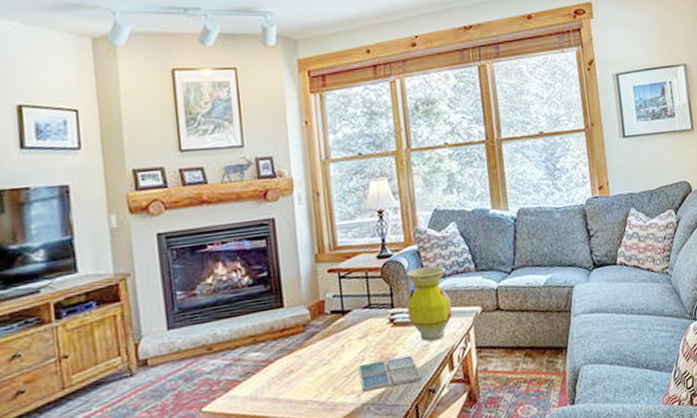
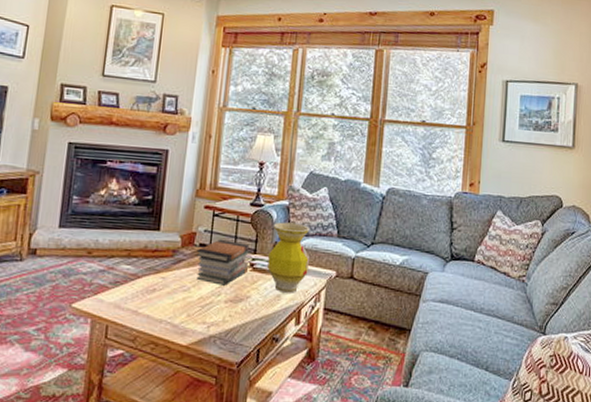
book stack: none [329,299,390,350] -> present [196,239,251,286]
drink coaster: present [359,355,423,392] -> none [212,298,269,327]

